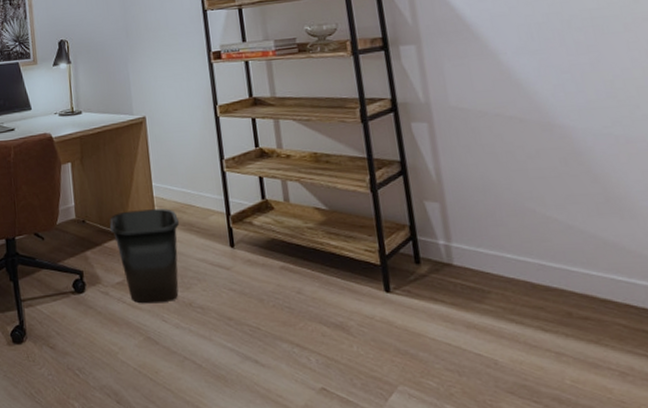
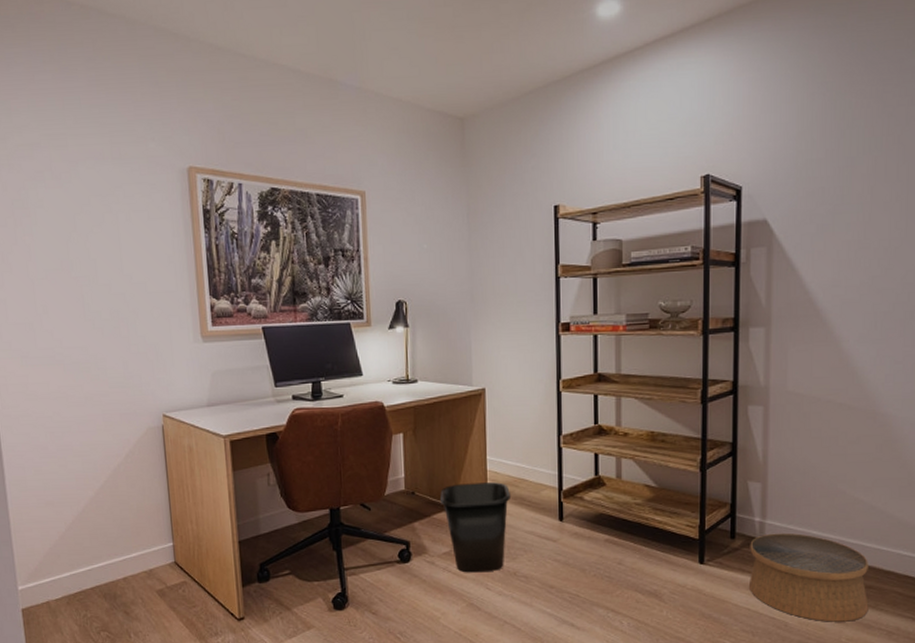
woven basket: none [438,256,591,360] -> present [750,533,869,622]

